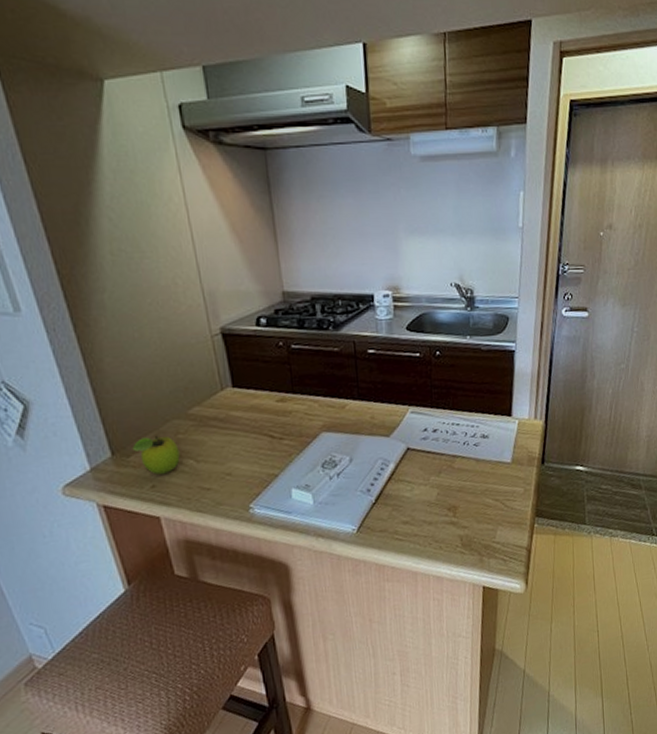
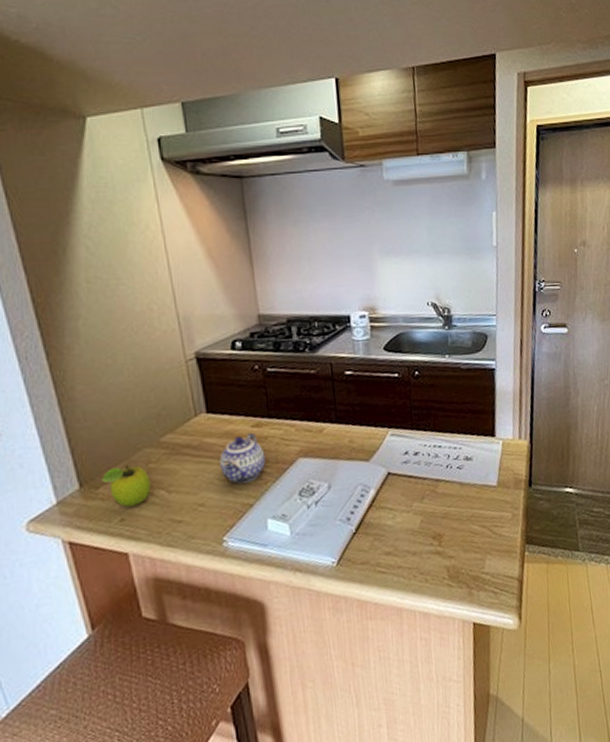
teapot: none [245,407,290,455] -> present [219,432,266,484]

